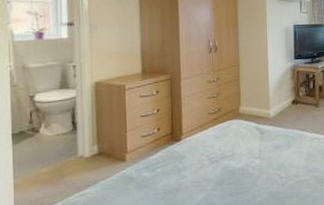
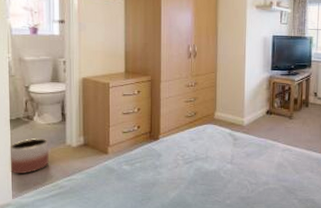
planter: none [11,151,59,195] -> present [9,138,50,174]

